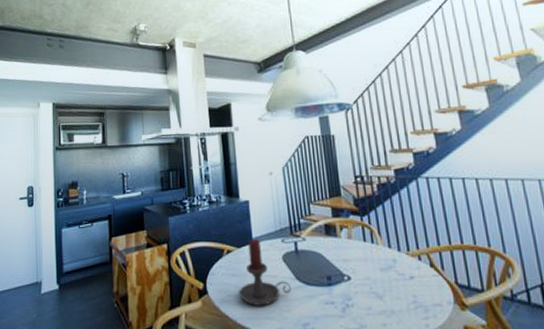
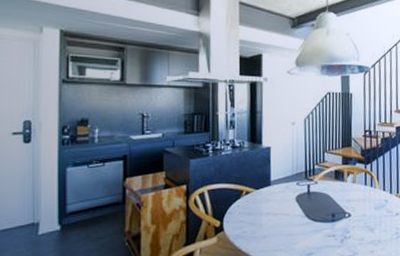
candle holder: present [239,239,292,306] -> none [253,182,301,240]

